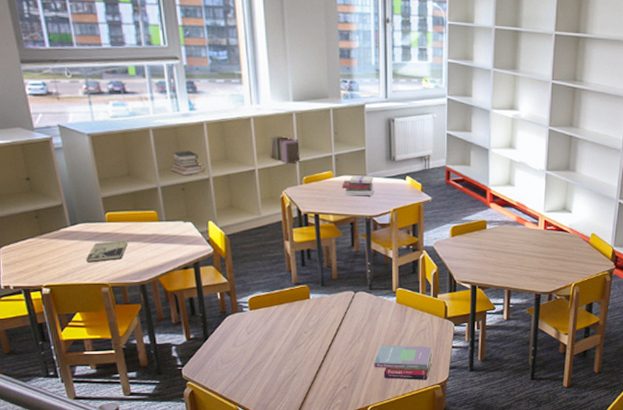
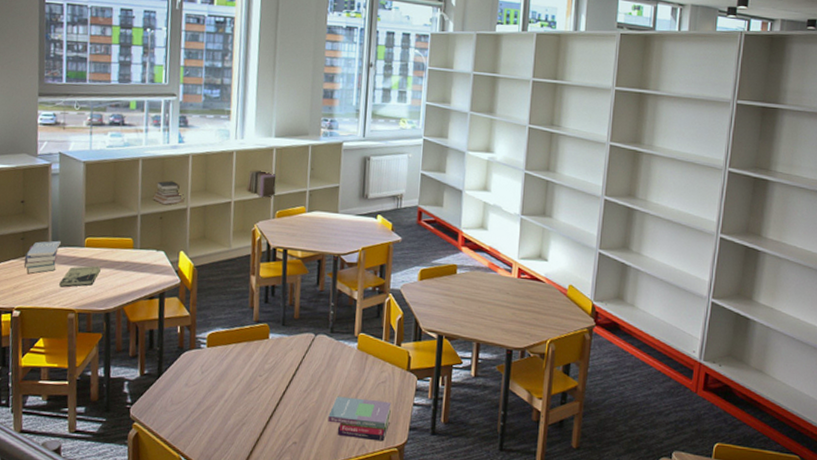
books: none [42,217,79,252] -> present [23,240,61,275]
books: present [342,175,374,197] -> none [313,211,346,234]

